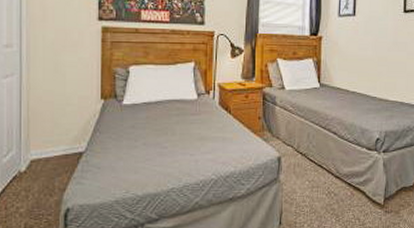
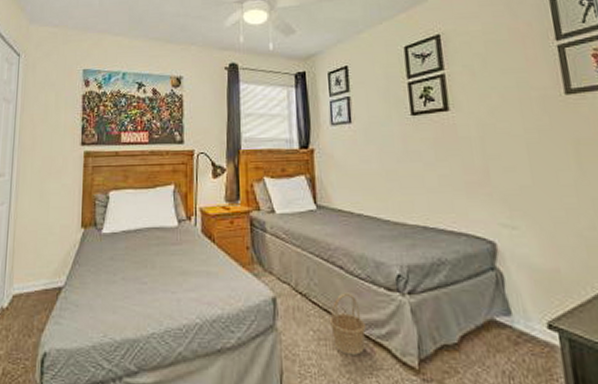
basket: none [321,152,349,197] -> present [329,293,366,355]

